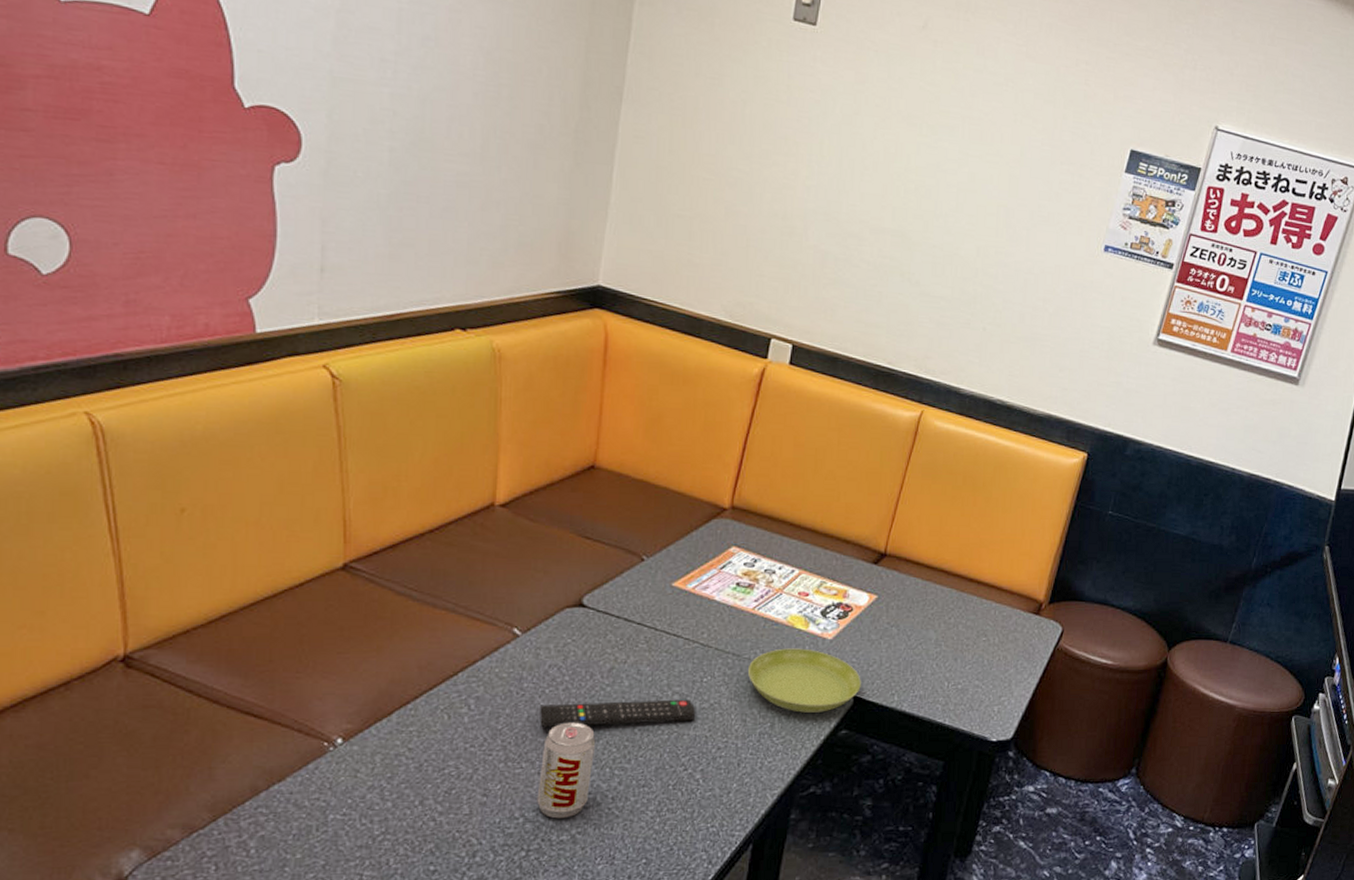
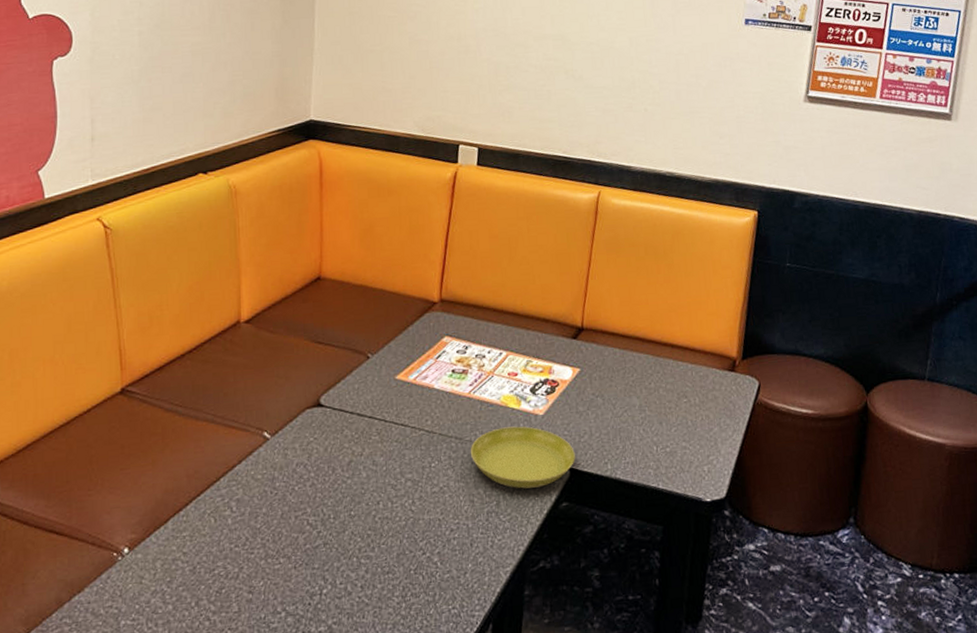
beverage can: present [537,722,596,819] -> none [295,515,343,611]
remote control: present [540,699,696,728] -> none [291,485,428,524]

